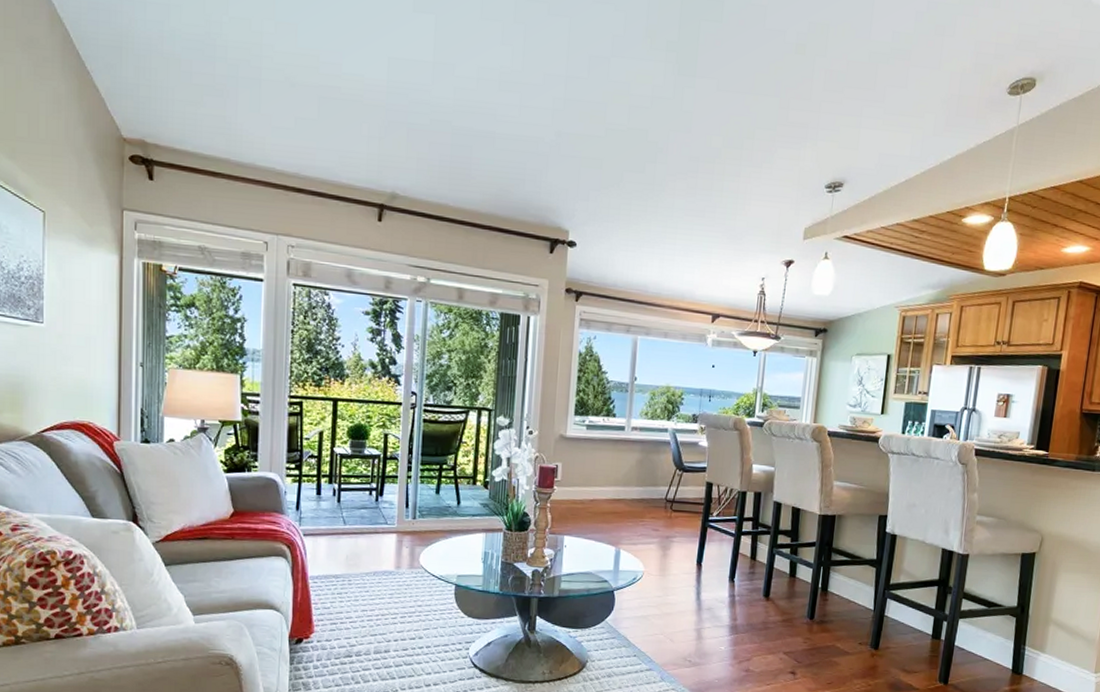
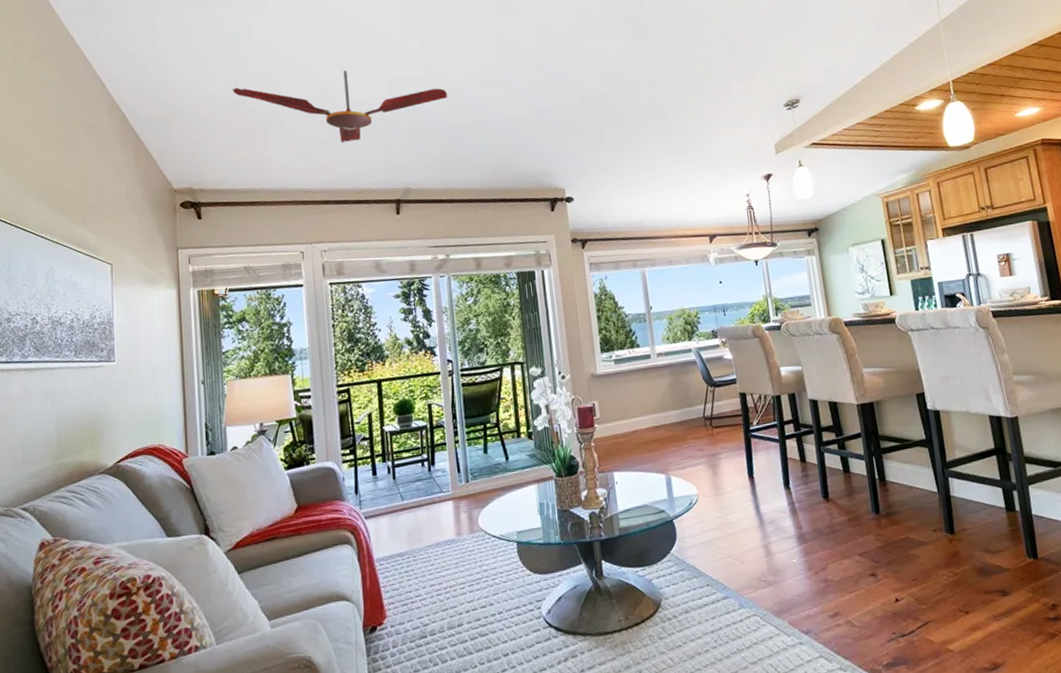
ceiling fan: none [202,27,455,125] -> present [232,70,447,143]

